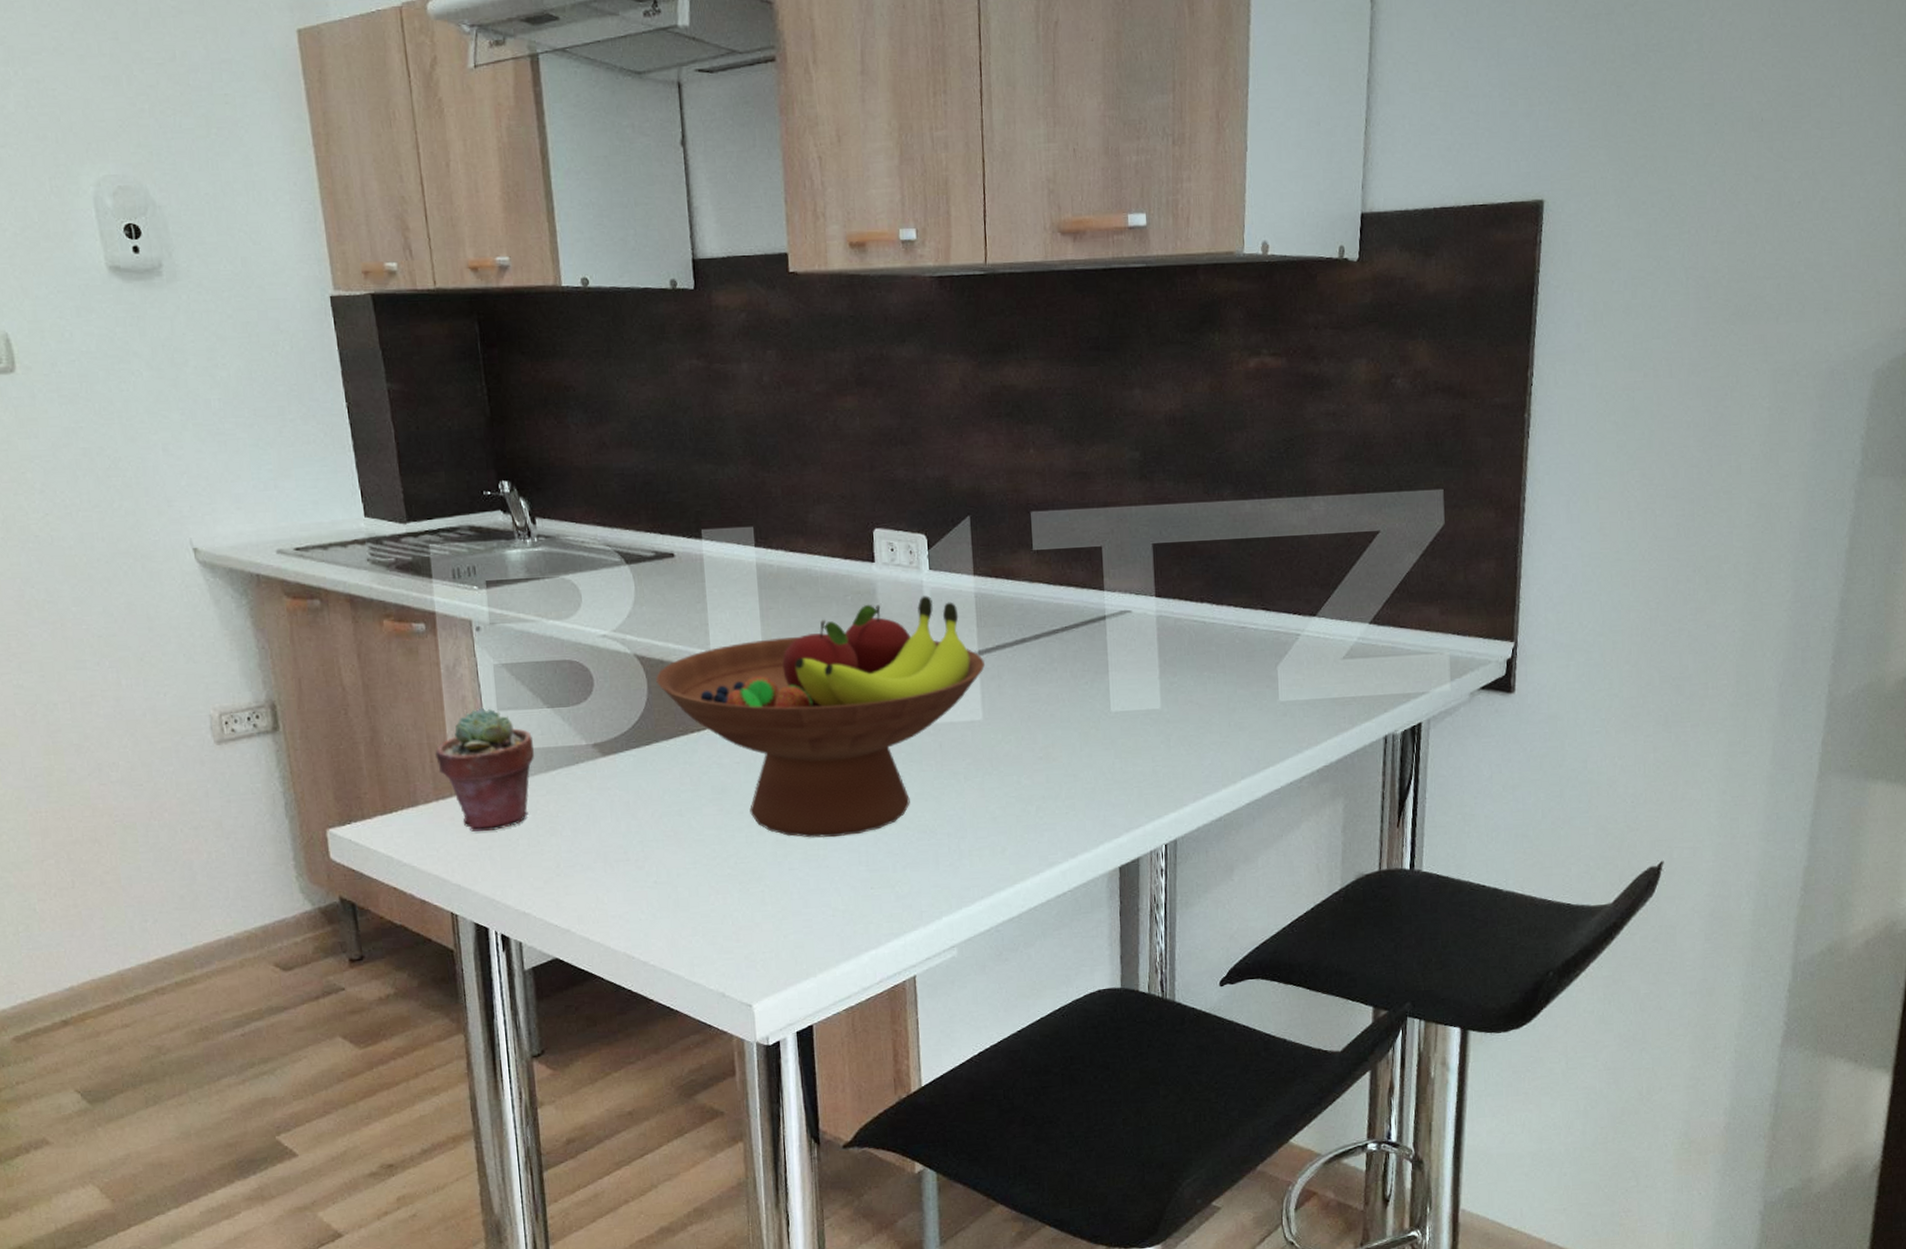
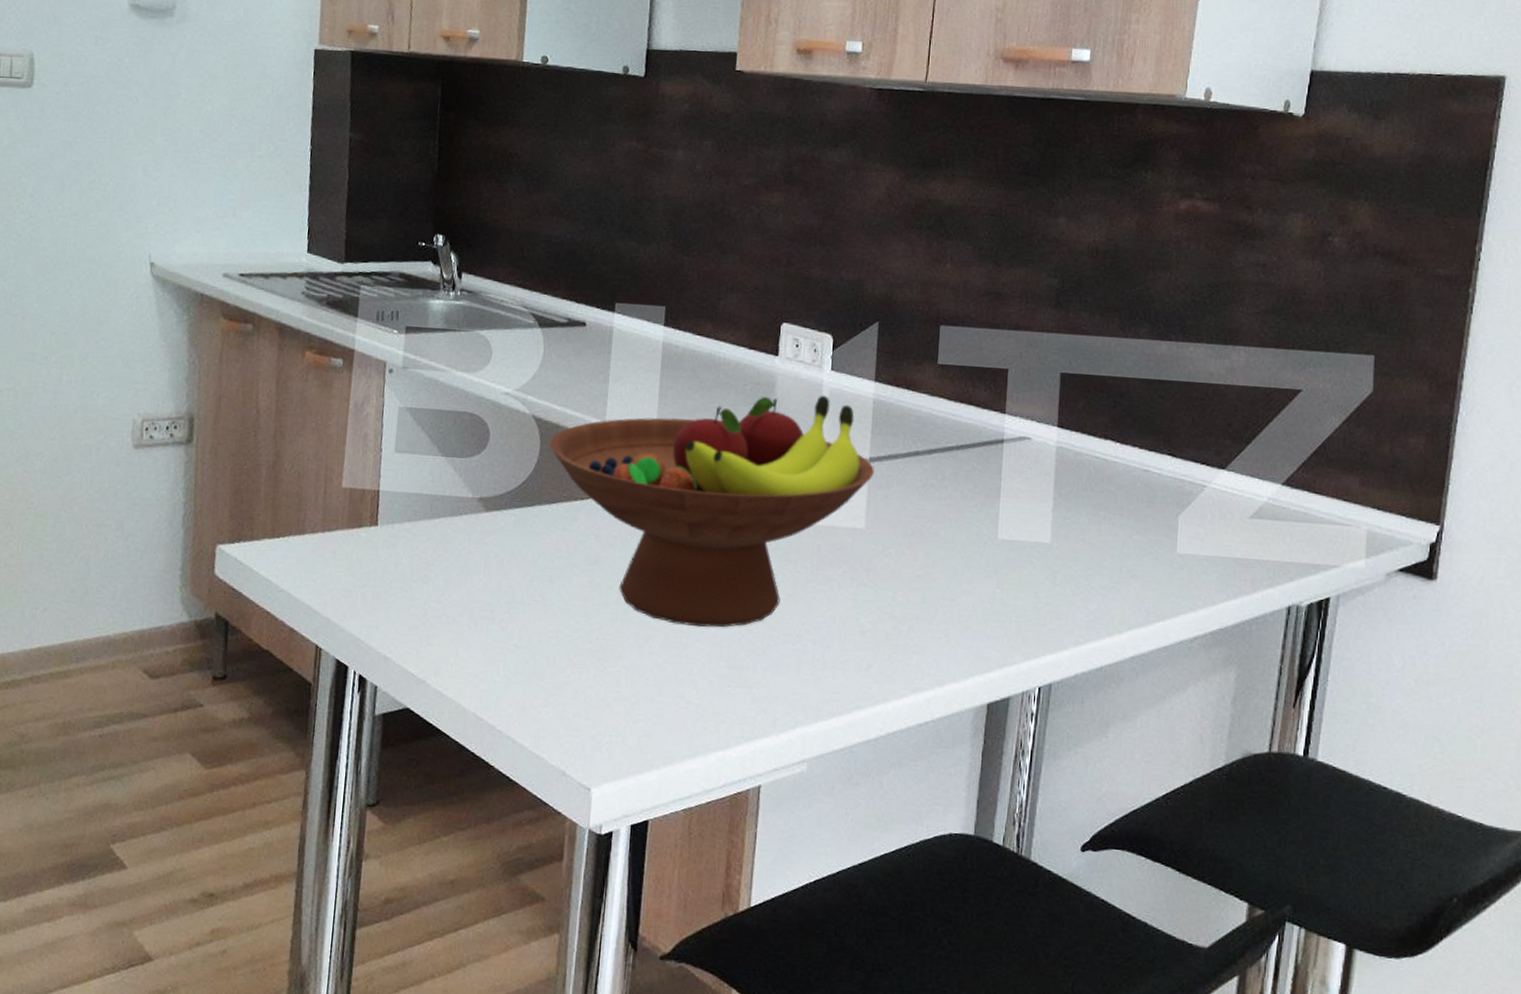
potted succulent: present [434,707,535,832] -> none [329,447,423,570]

